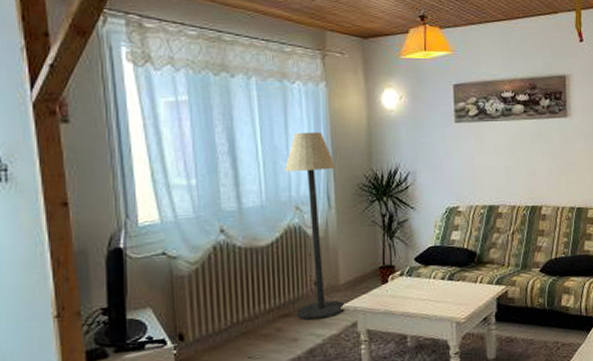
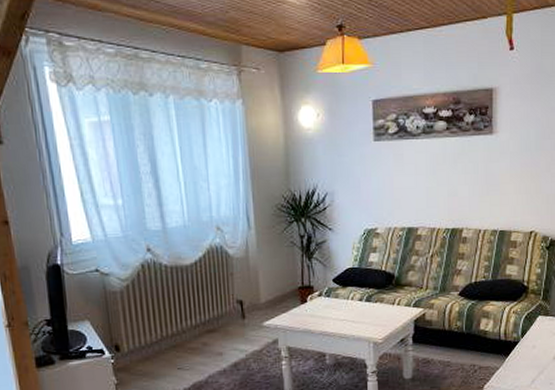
floor lamp: present [285,131,345,320] -> none [205,151,266,336]

